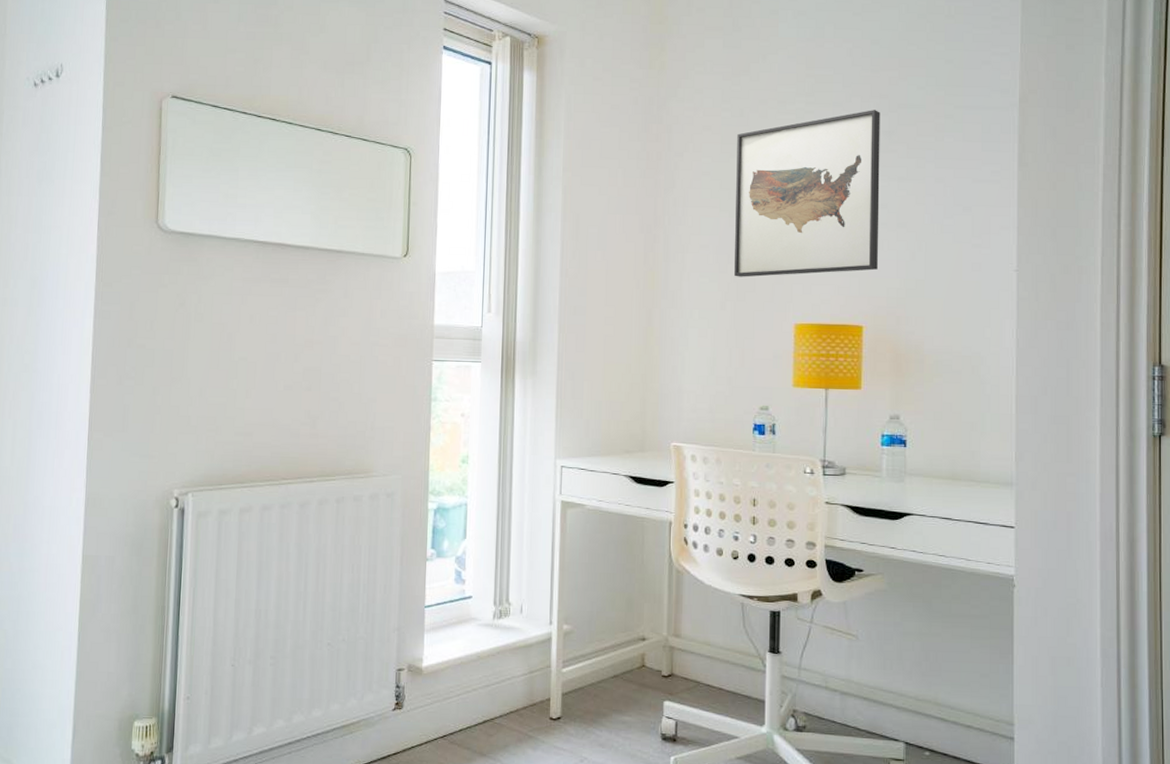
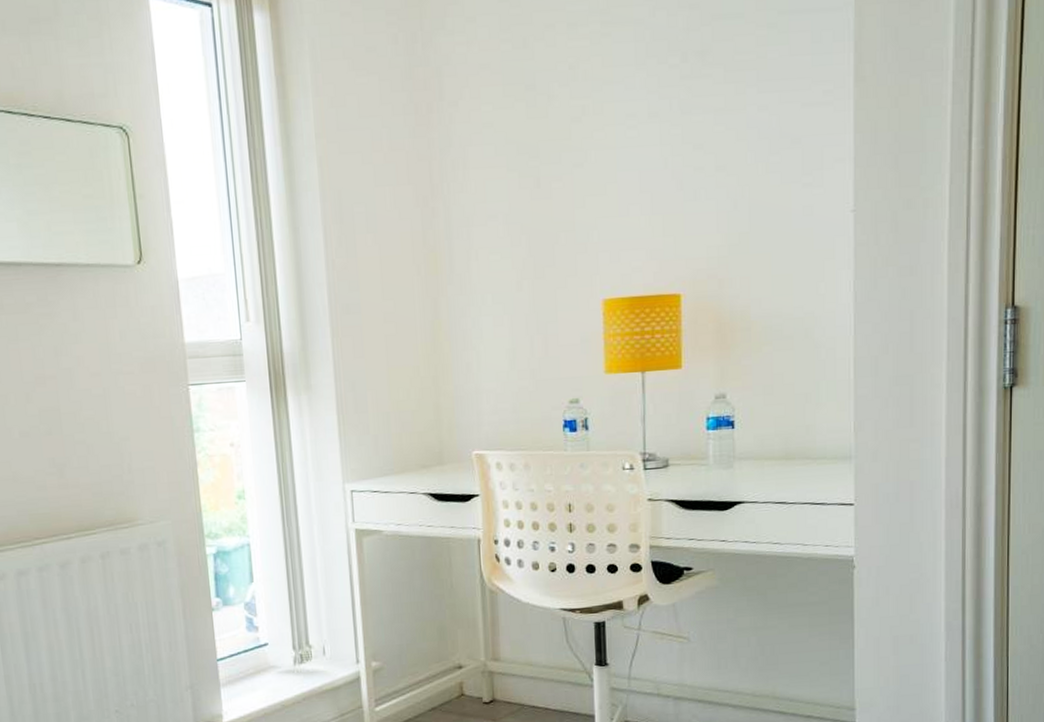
wall art: present [734,110,880,277] -> none [521,25,695,250]

